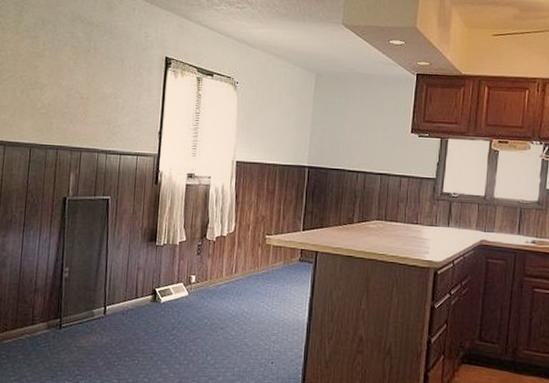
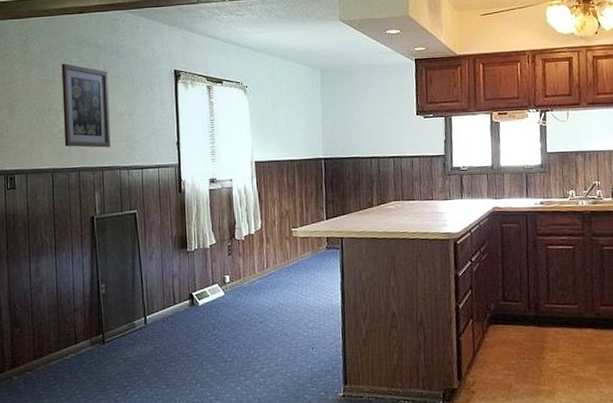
wall art: none [46,38,98,129] -> present [61,63,111,148]

